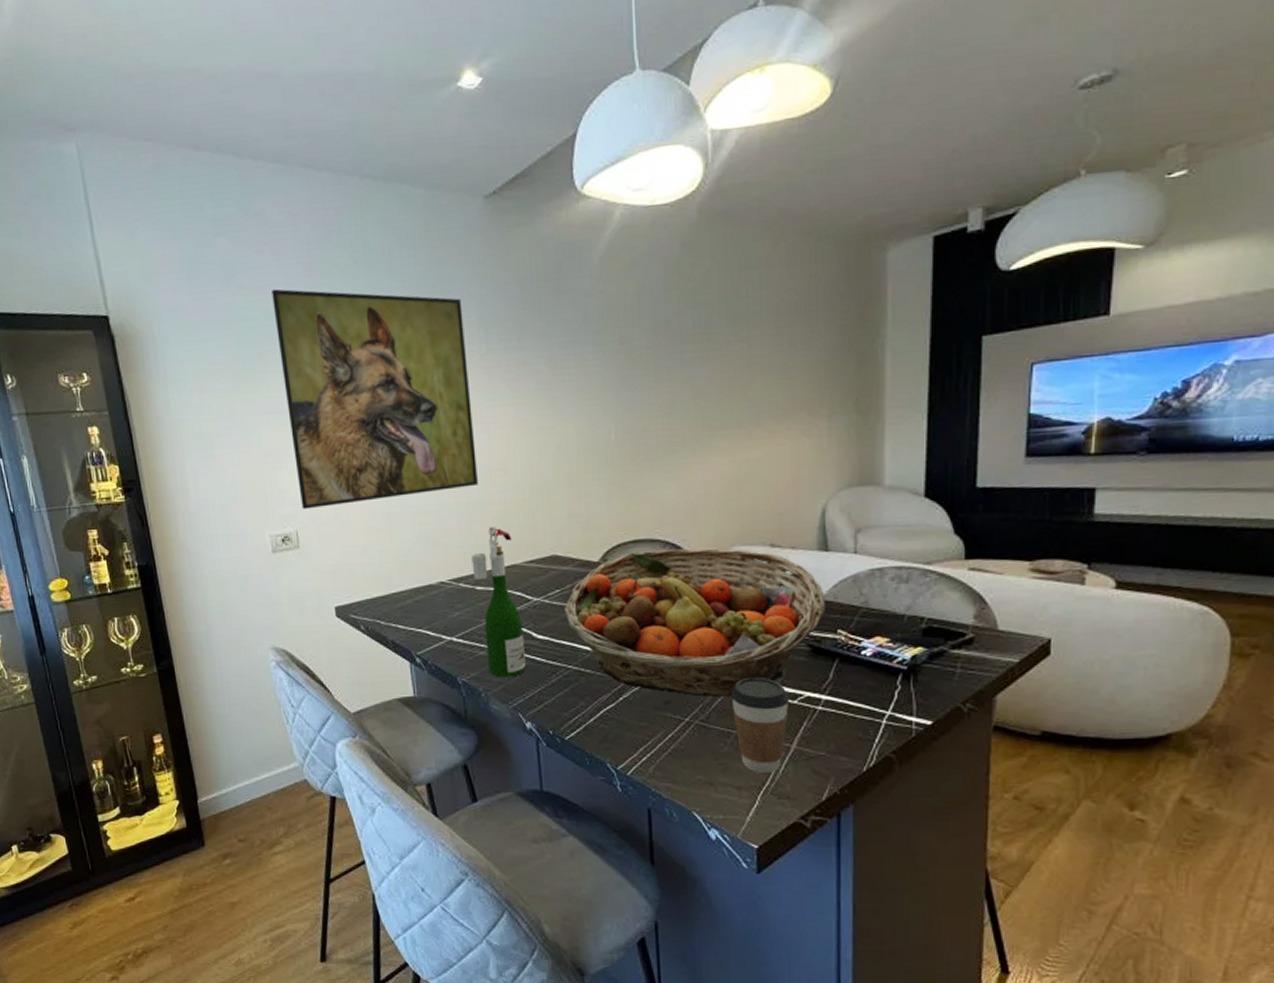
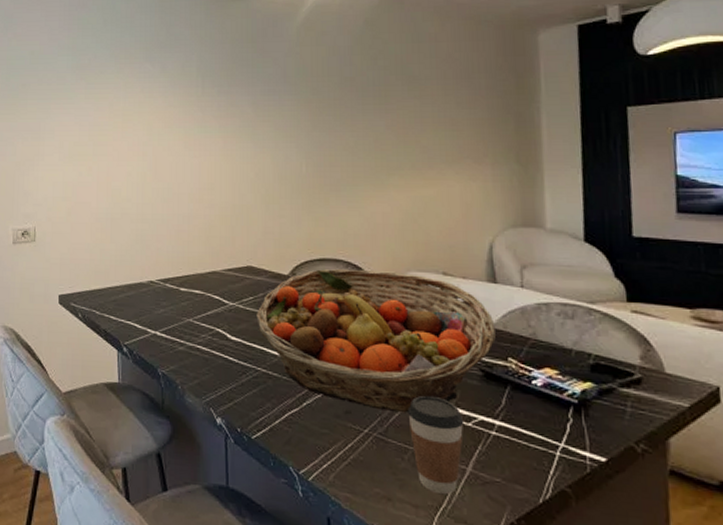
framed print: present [271,289,478,510] -> none [38,37,188,210]
wine bottle: present [471,526,526,677] -> none [178,237,219,373]

